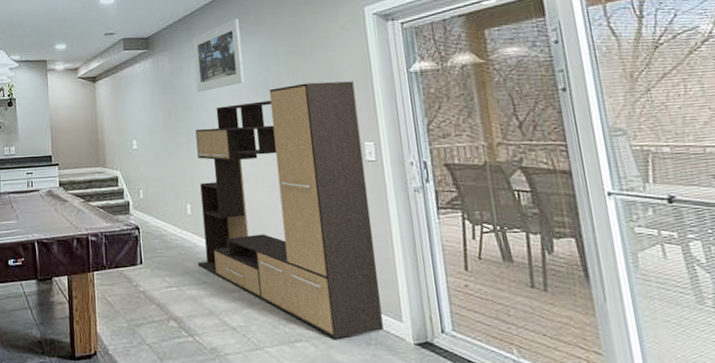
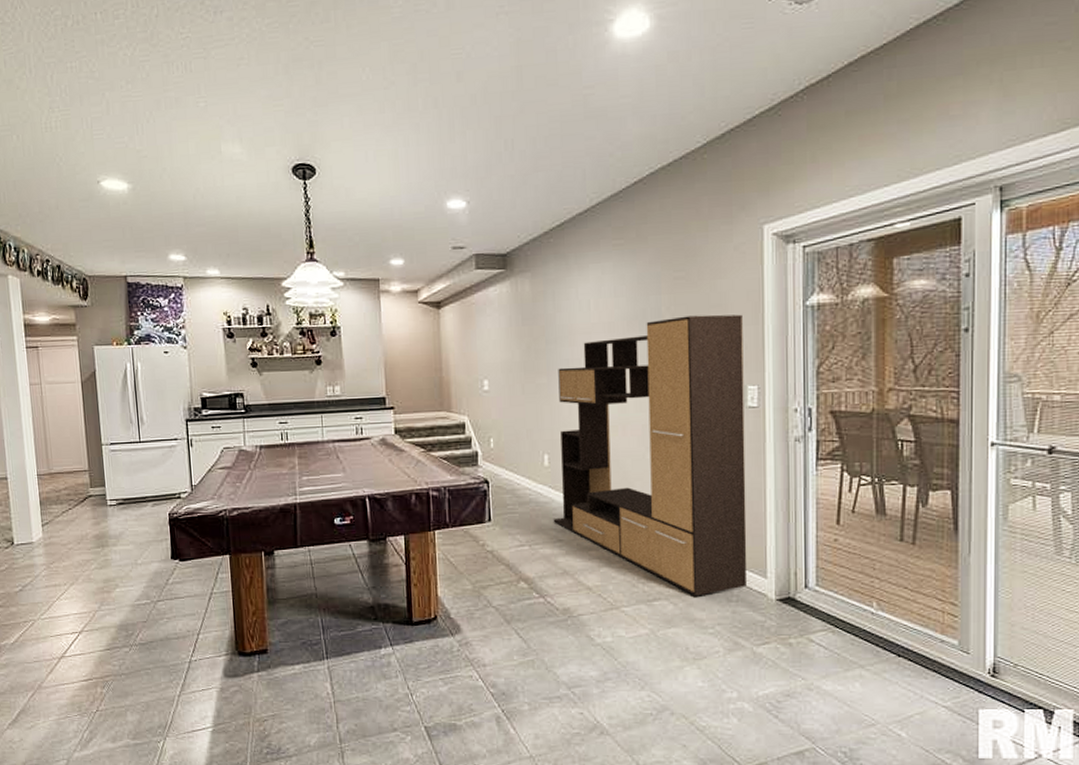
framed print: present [192,19,245,93] -> none [559,234,619,324]

